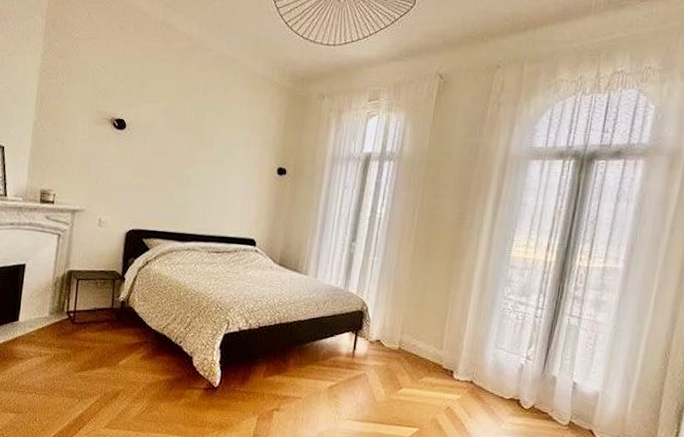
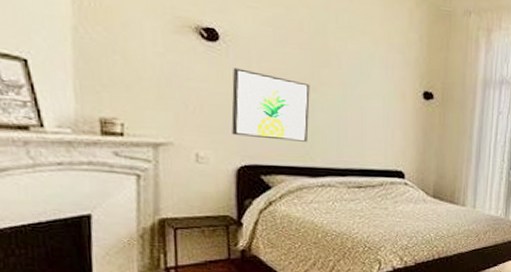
wall art: none [126,150,187,211] -> present [231,68,310,142]

